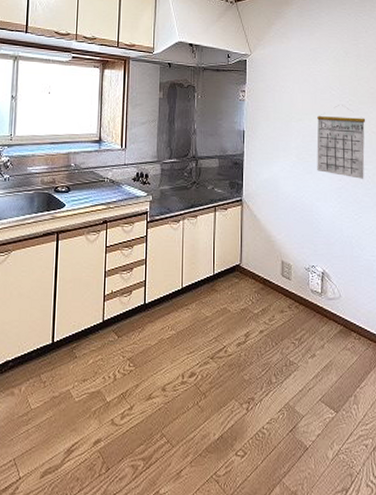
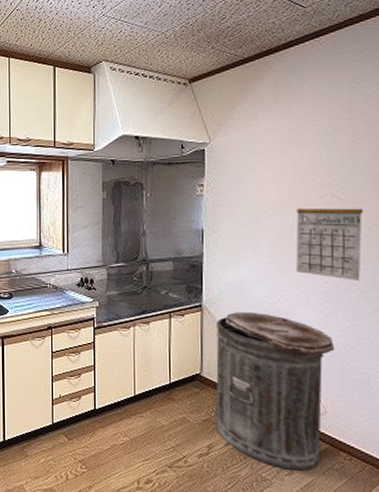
trash can: none [252,206,347,353] -> present [215,312,335,471]

